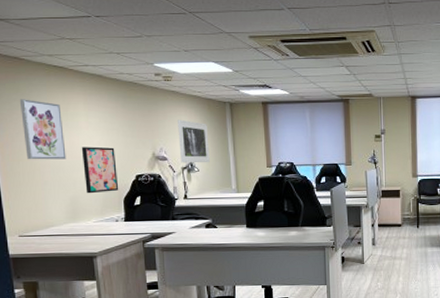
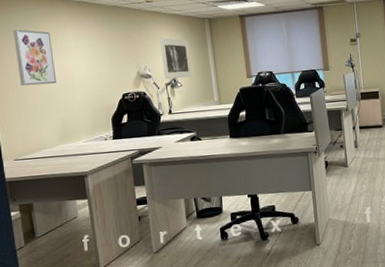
wall art: present [81,146,119,194] -> none [70,69,107,115]

